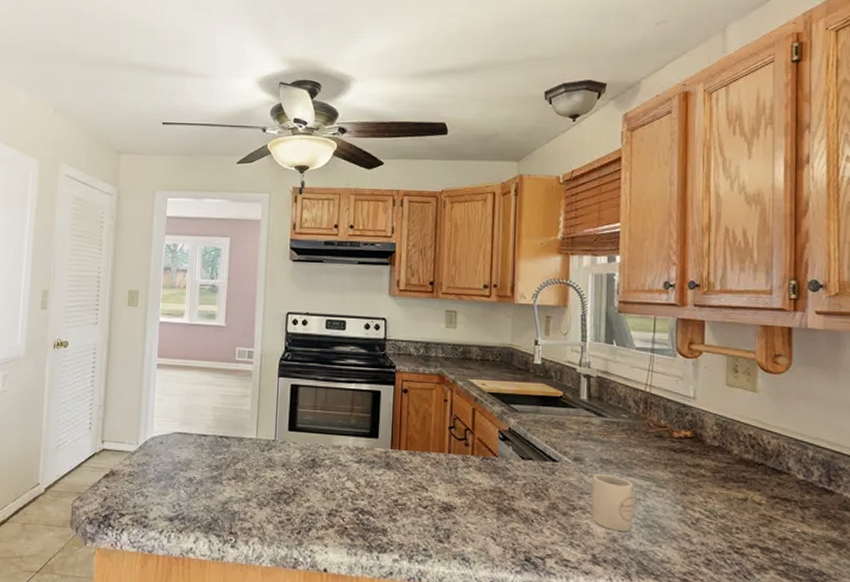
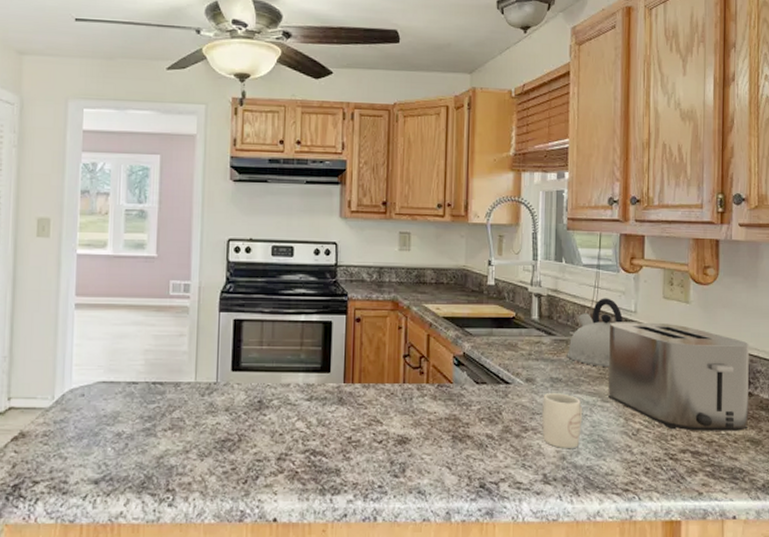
kettle: none [618,382,680,453] -> present [567,298,623,368]
toaster: none [664,406,830,531] -> present [608,322,749,431]

